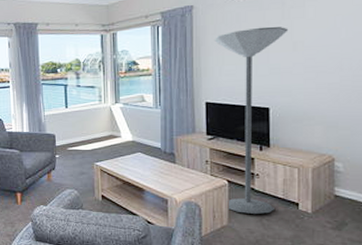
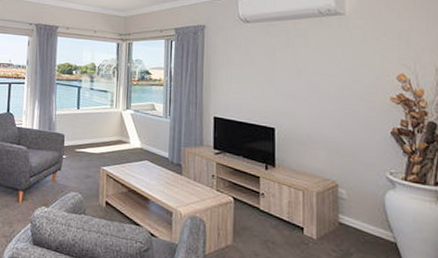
floor lamp: present [213,26,289,214] -> none [223,51,293,236]

